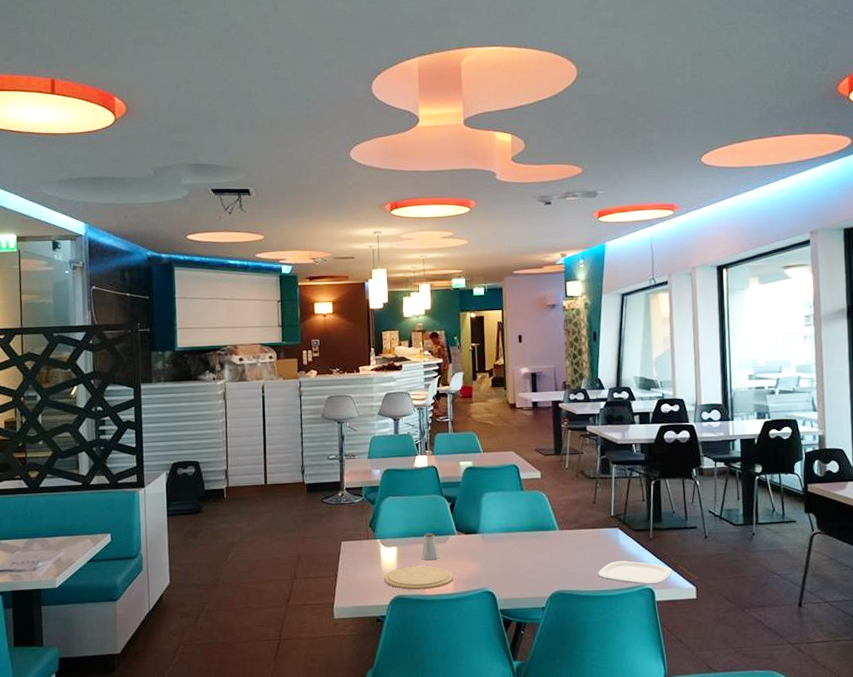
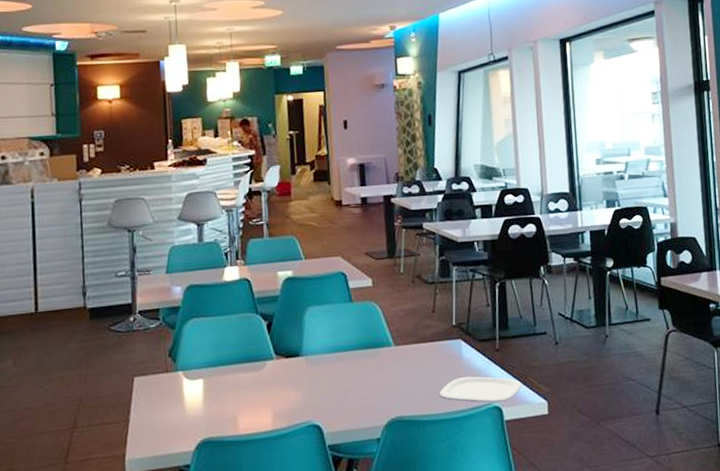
plate: present [383,566,454,590] -> none [187,399,273,430]
saltshaker: present [421,533,439,561] -> none [233,359,254,393]

